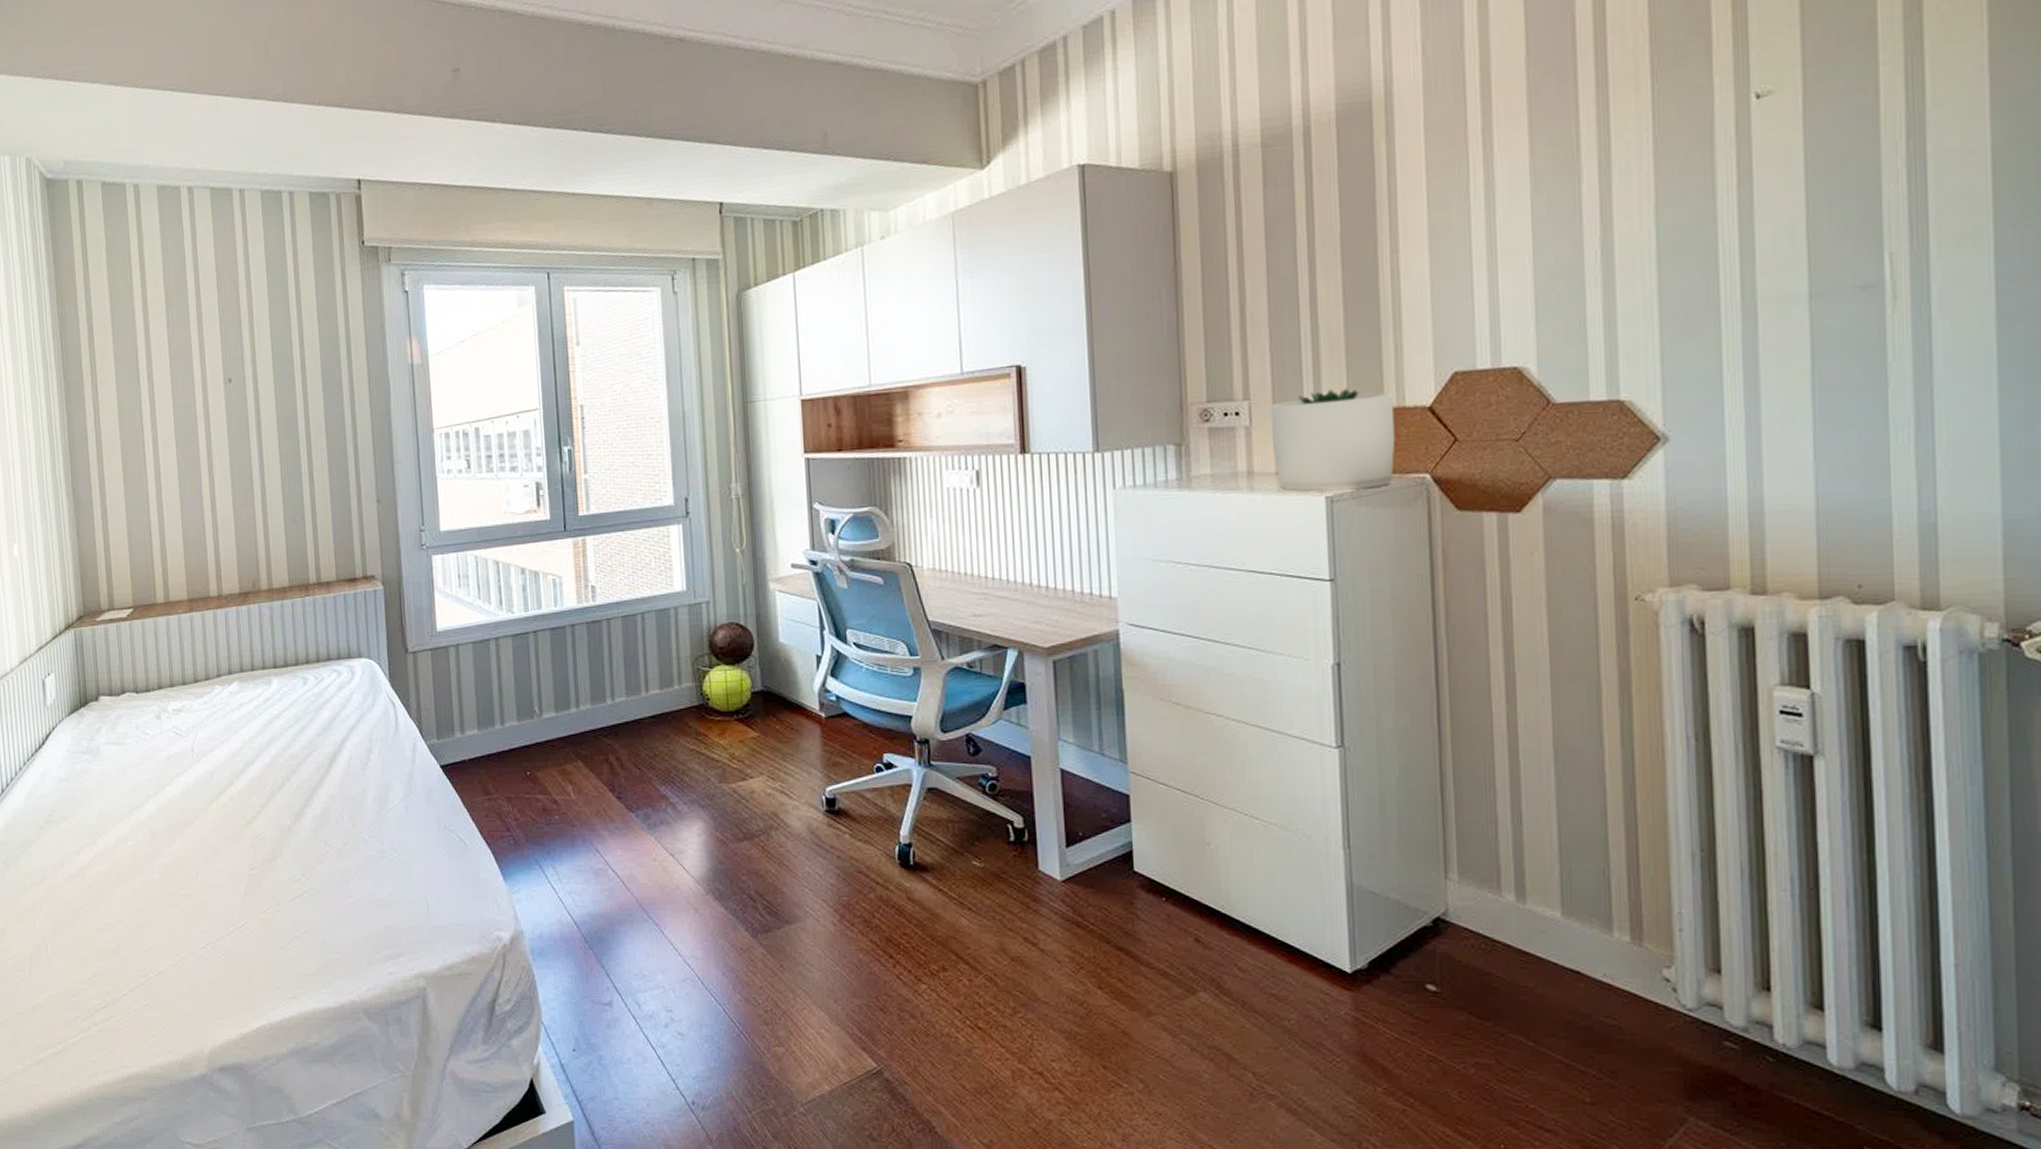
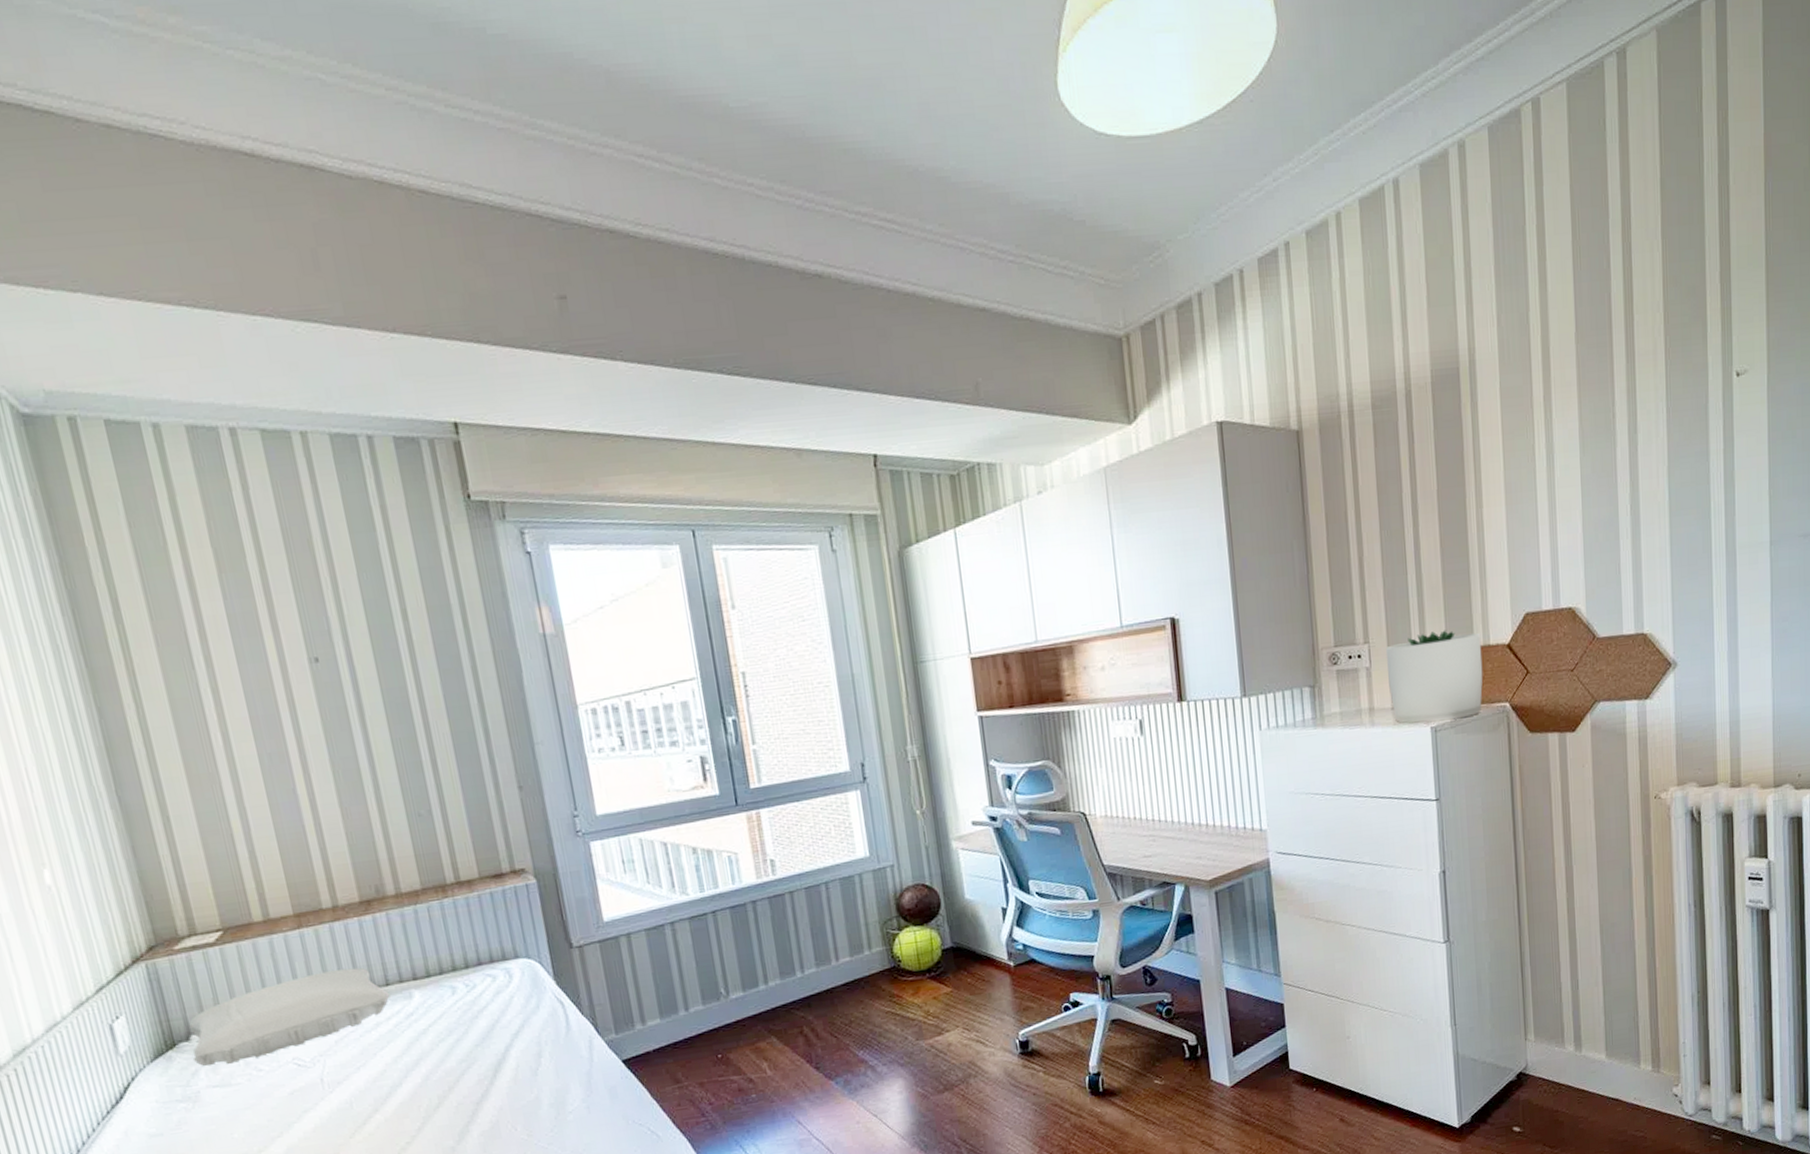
pillow: none [99,652,254,726] -> present [189,967,390,1067]

